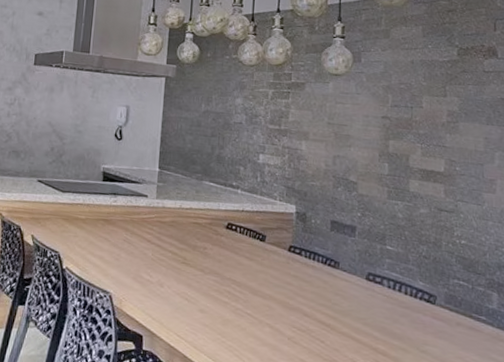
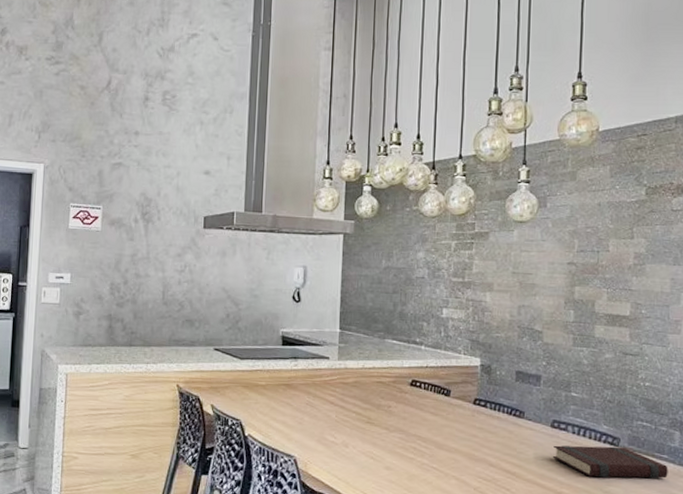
book: none [367,298,487,341] -> present [552,445,668,479]

